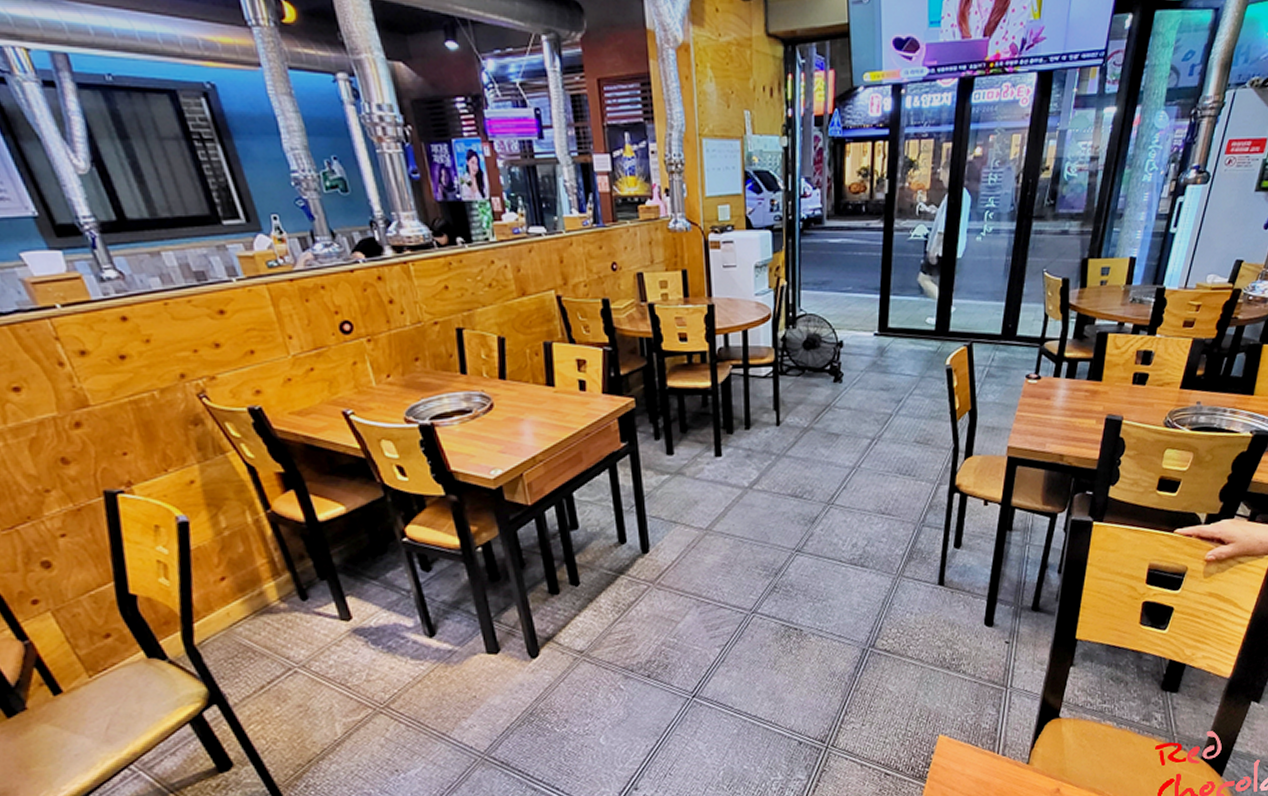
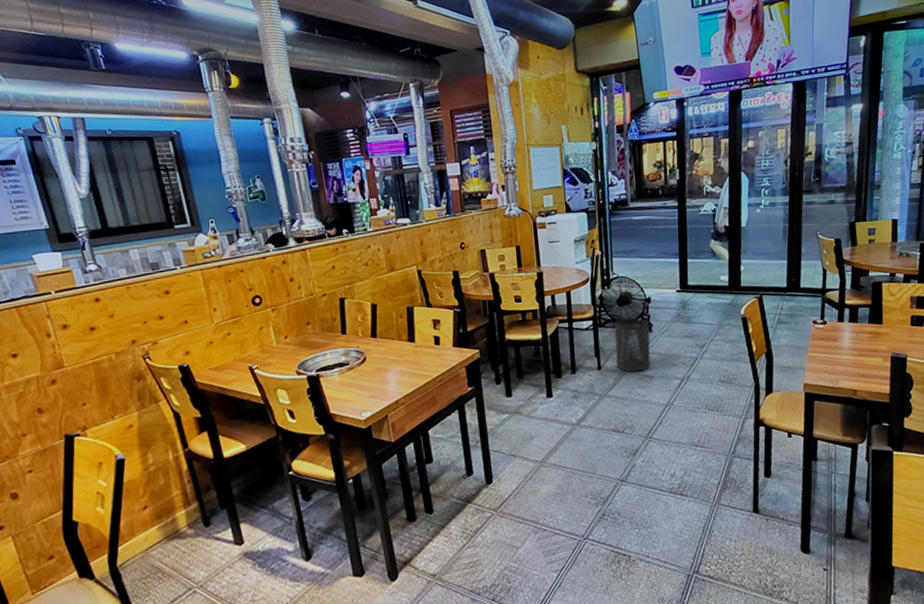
trash can: none [797,364,840,430] -> present [614,317,651,373]

